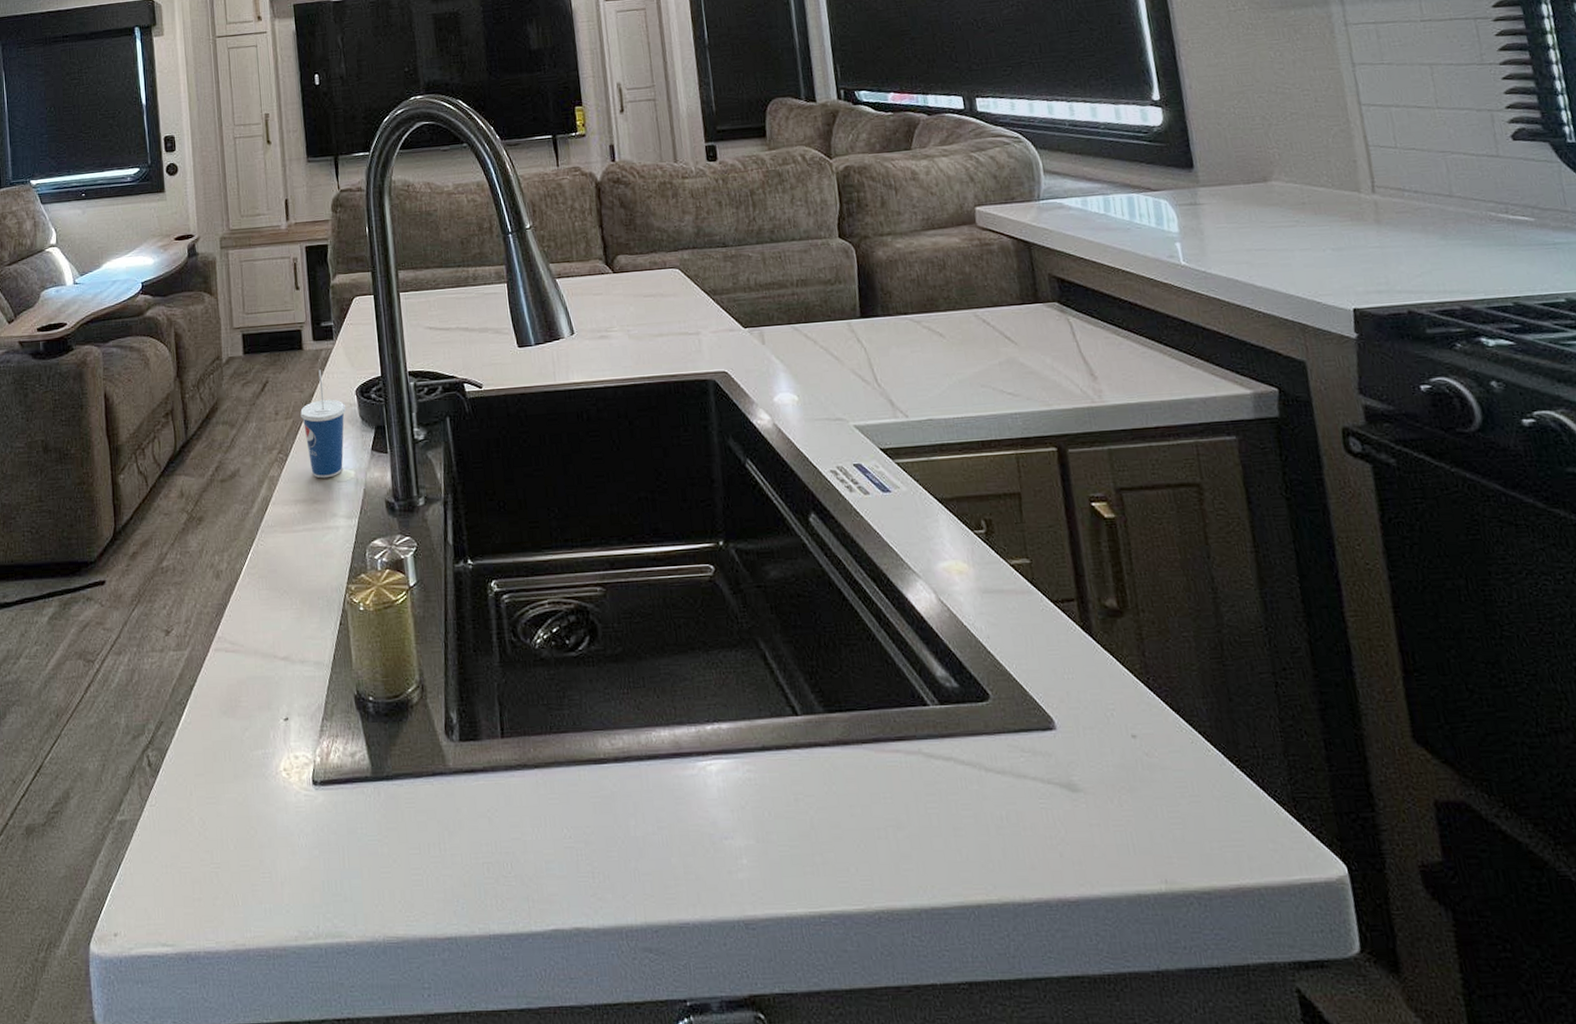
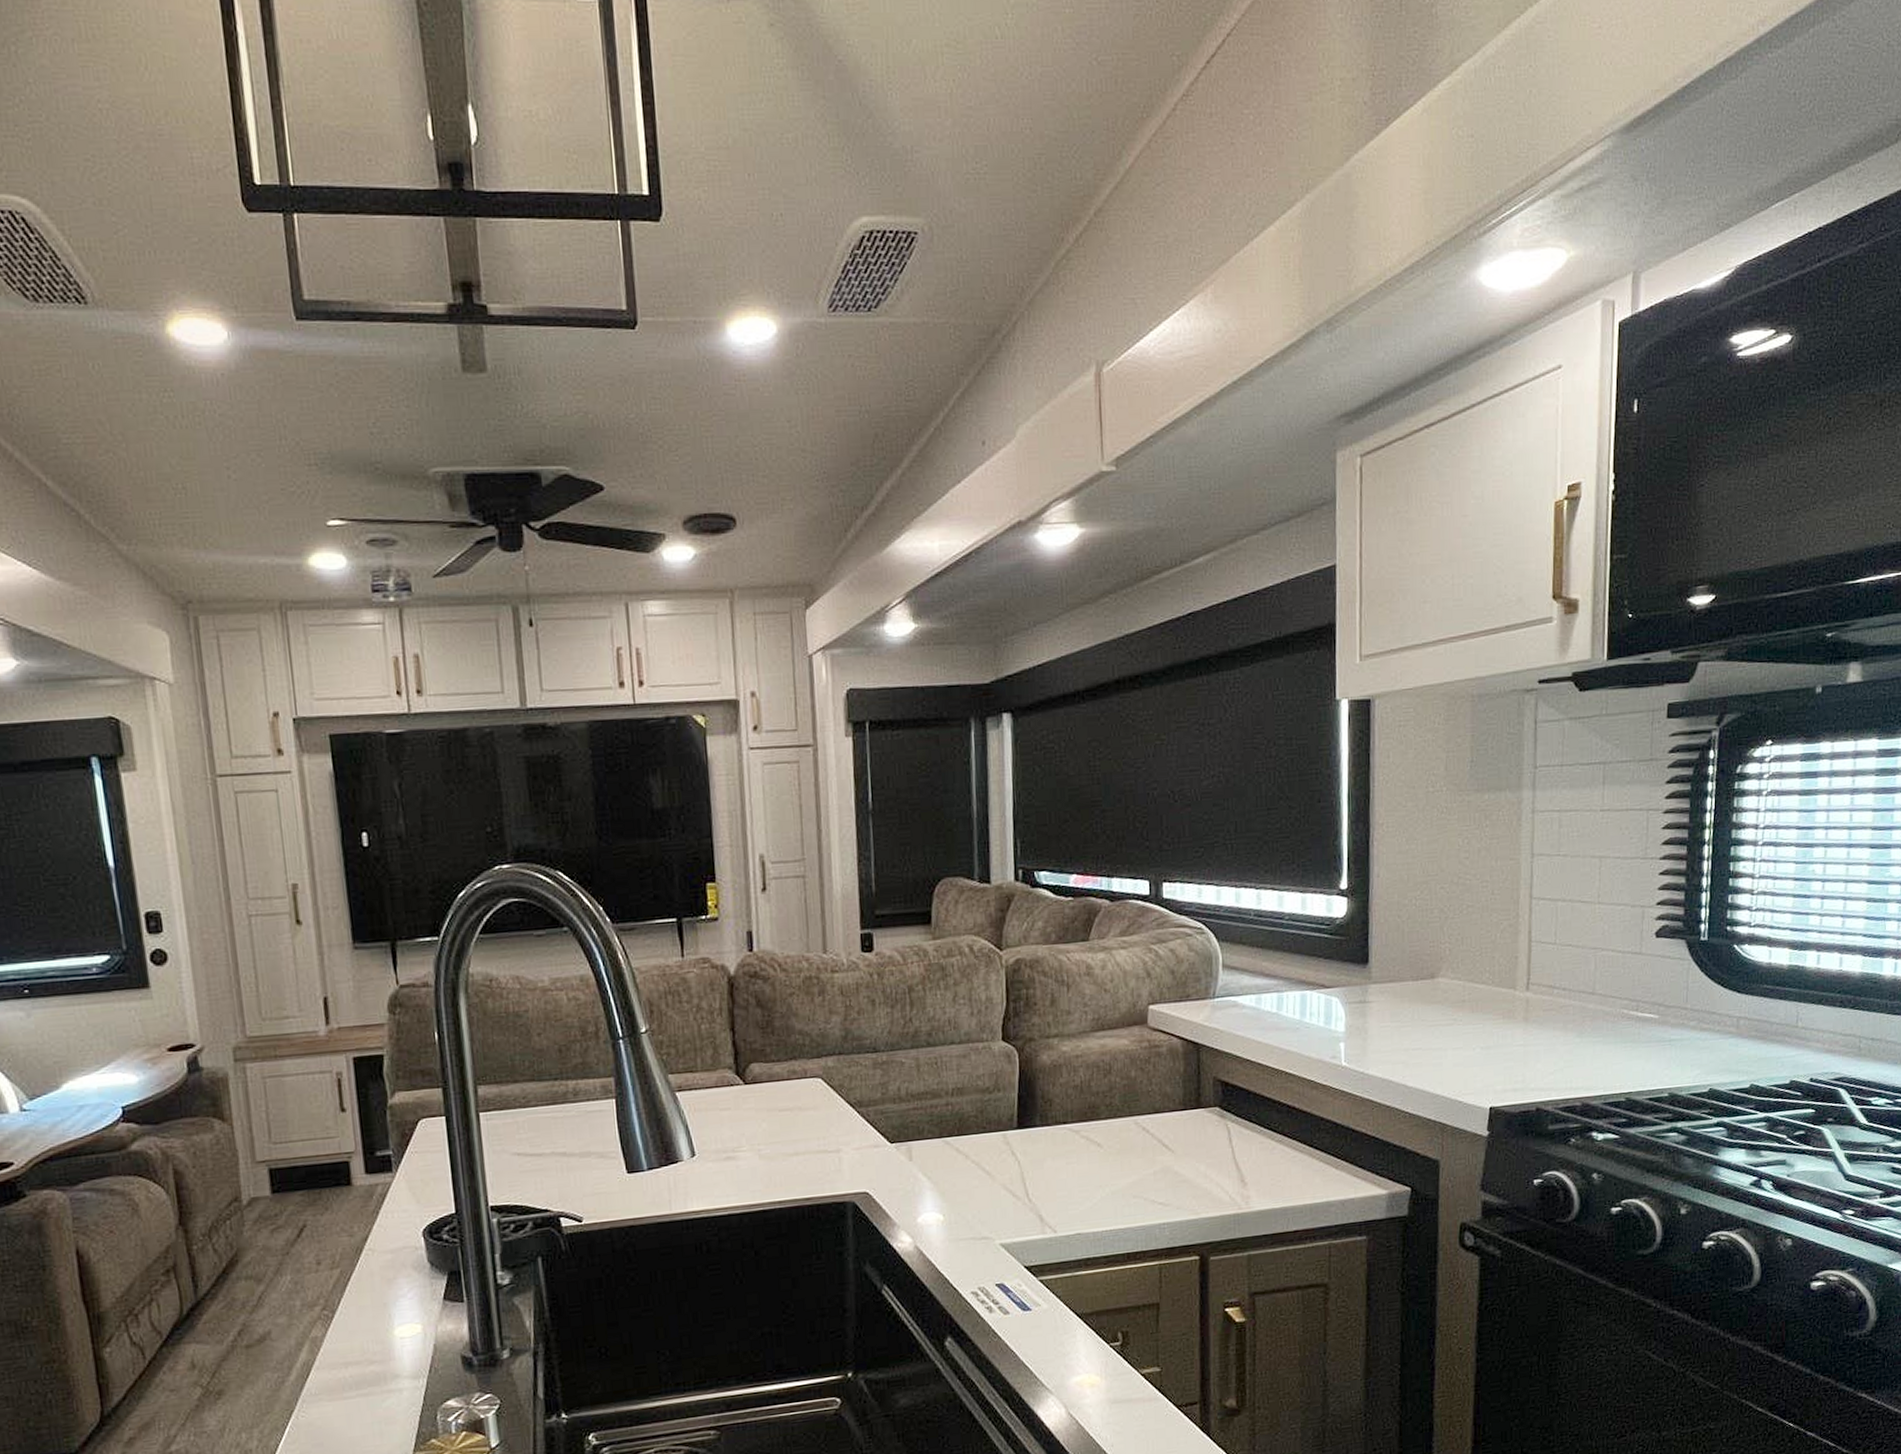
cup: present [300,369,347,479] -> none [350,1208,411,1336]

